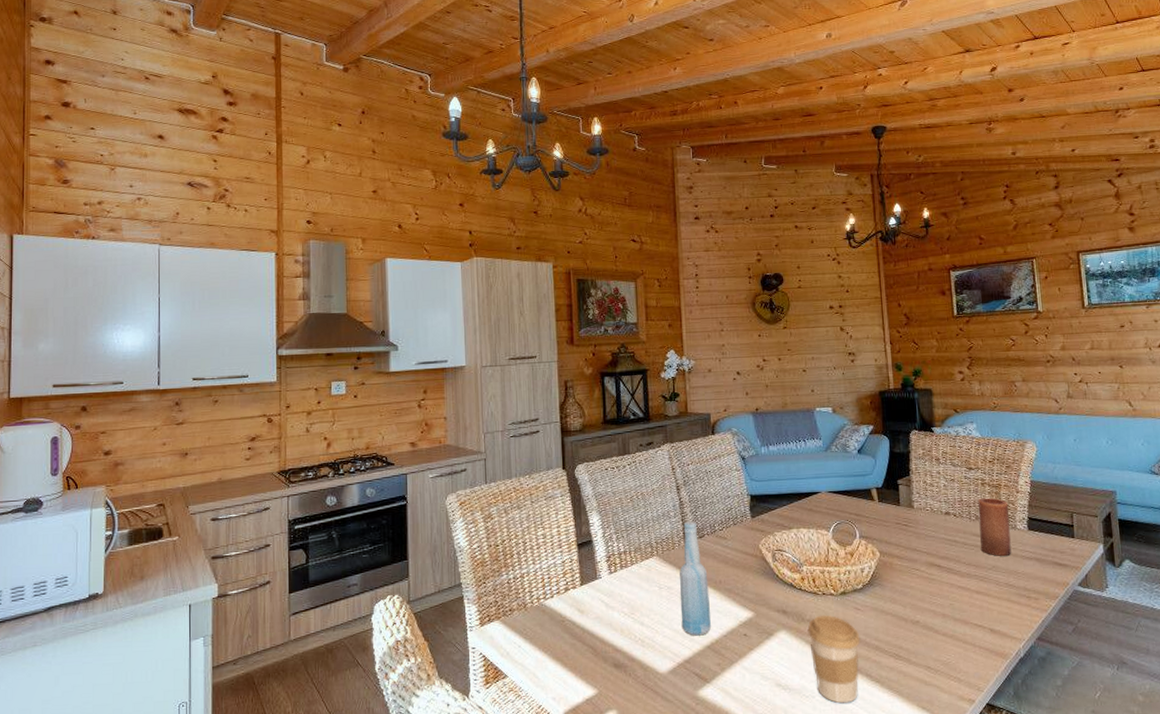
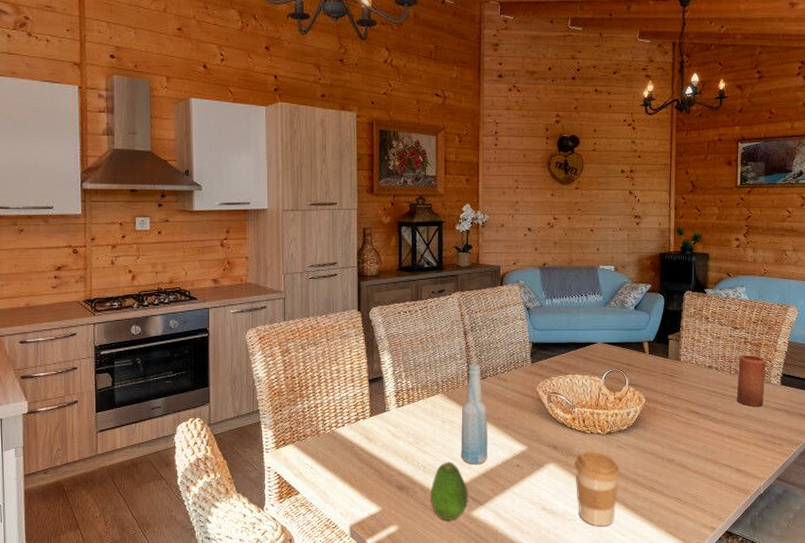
fruit: none [650,634,694,703] -> present [430,462,469,521]

